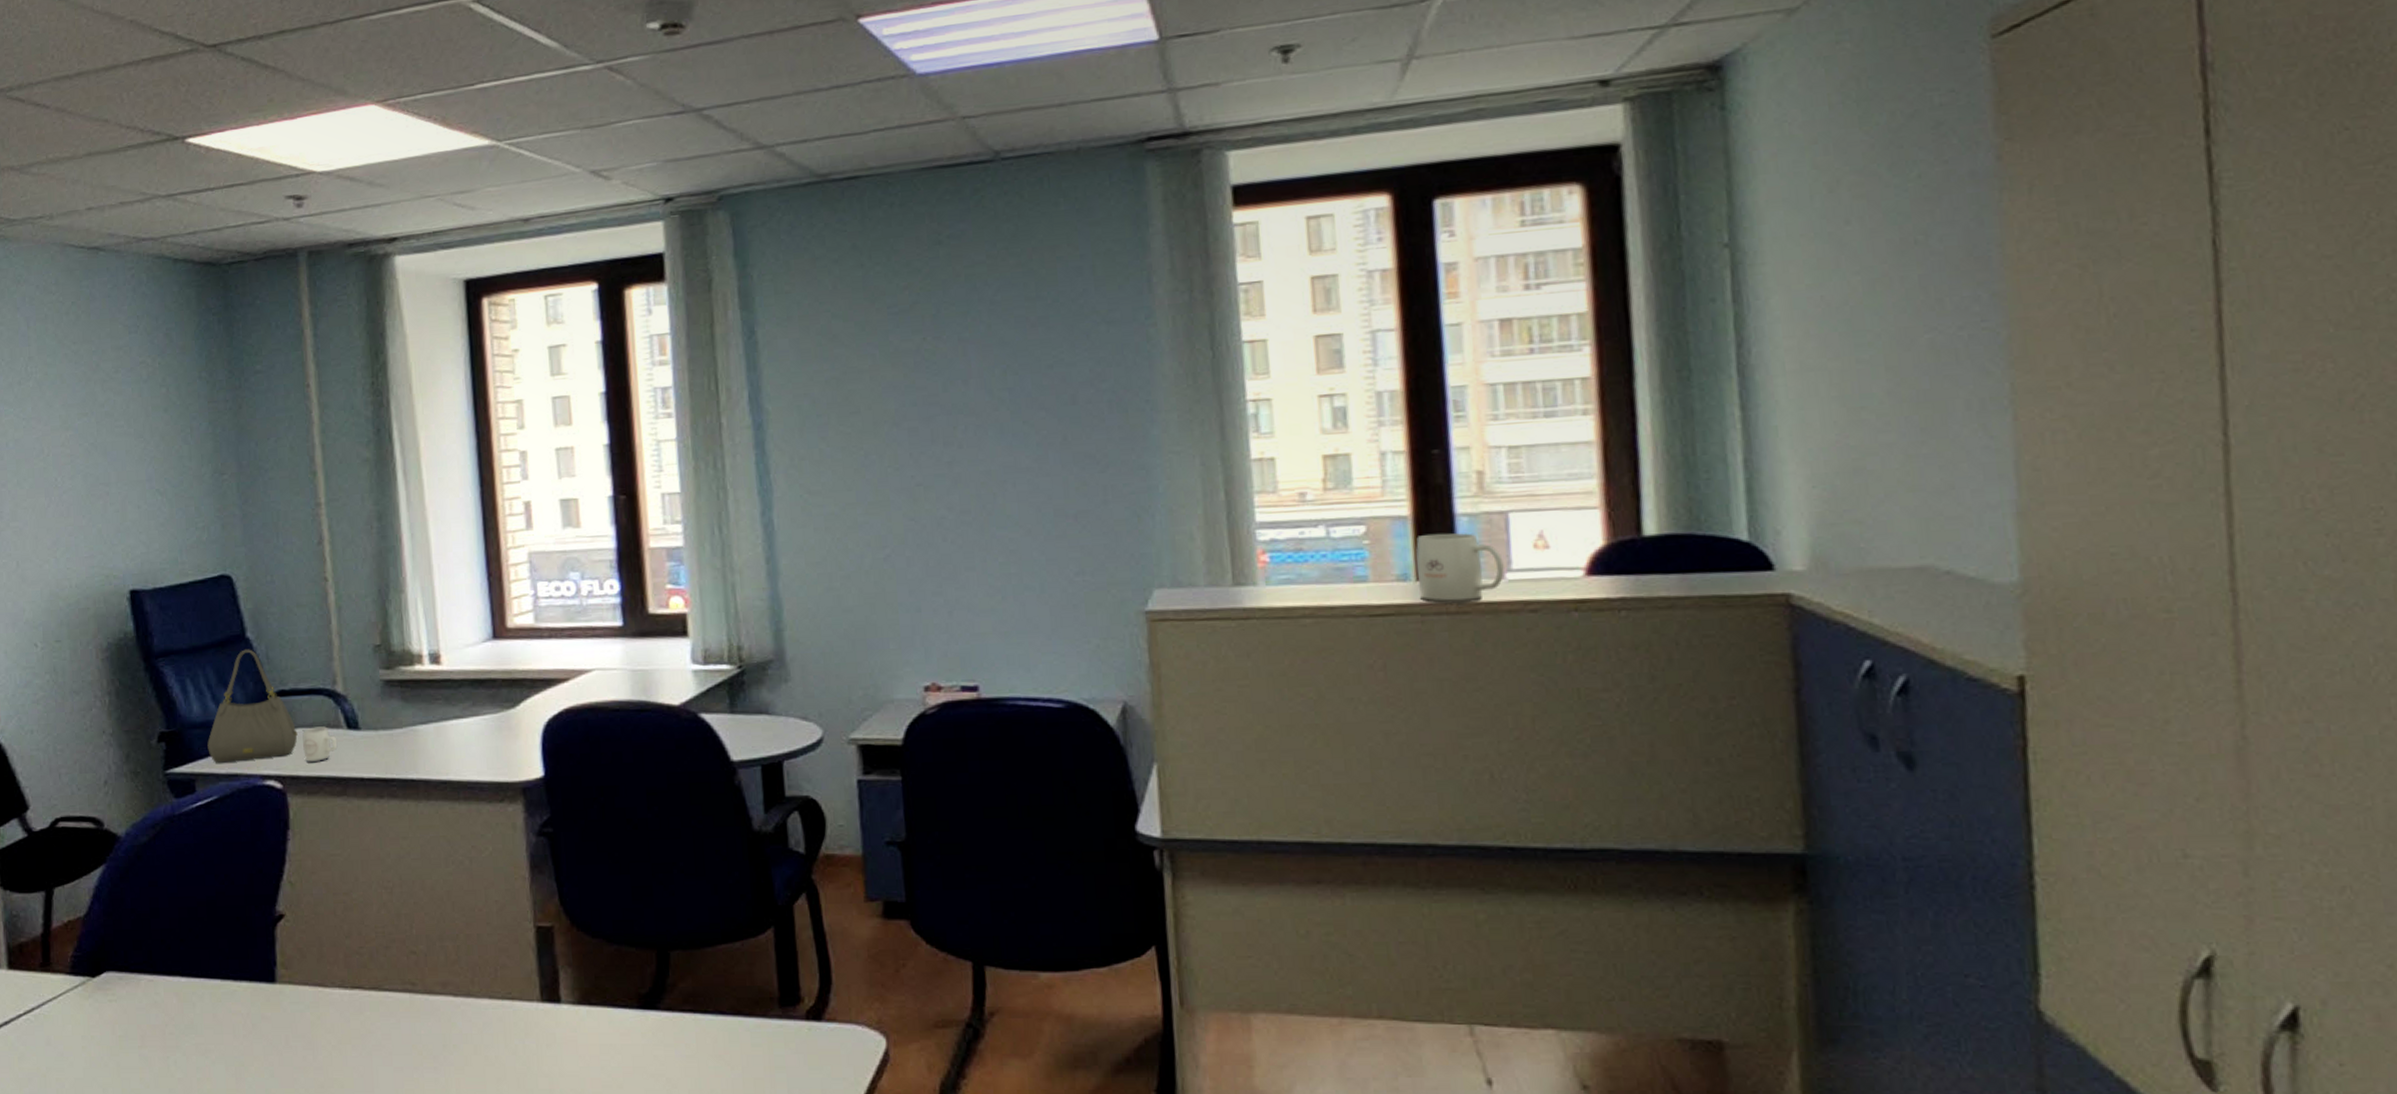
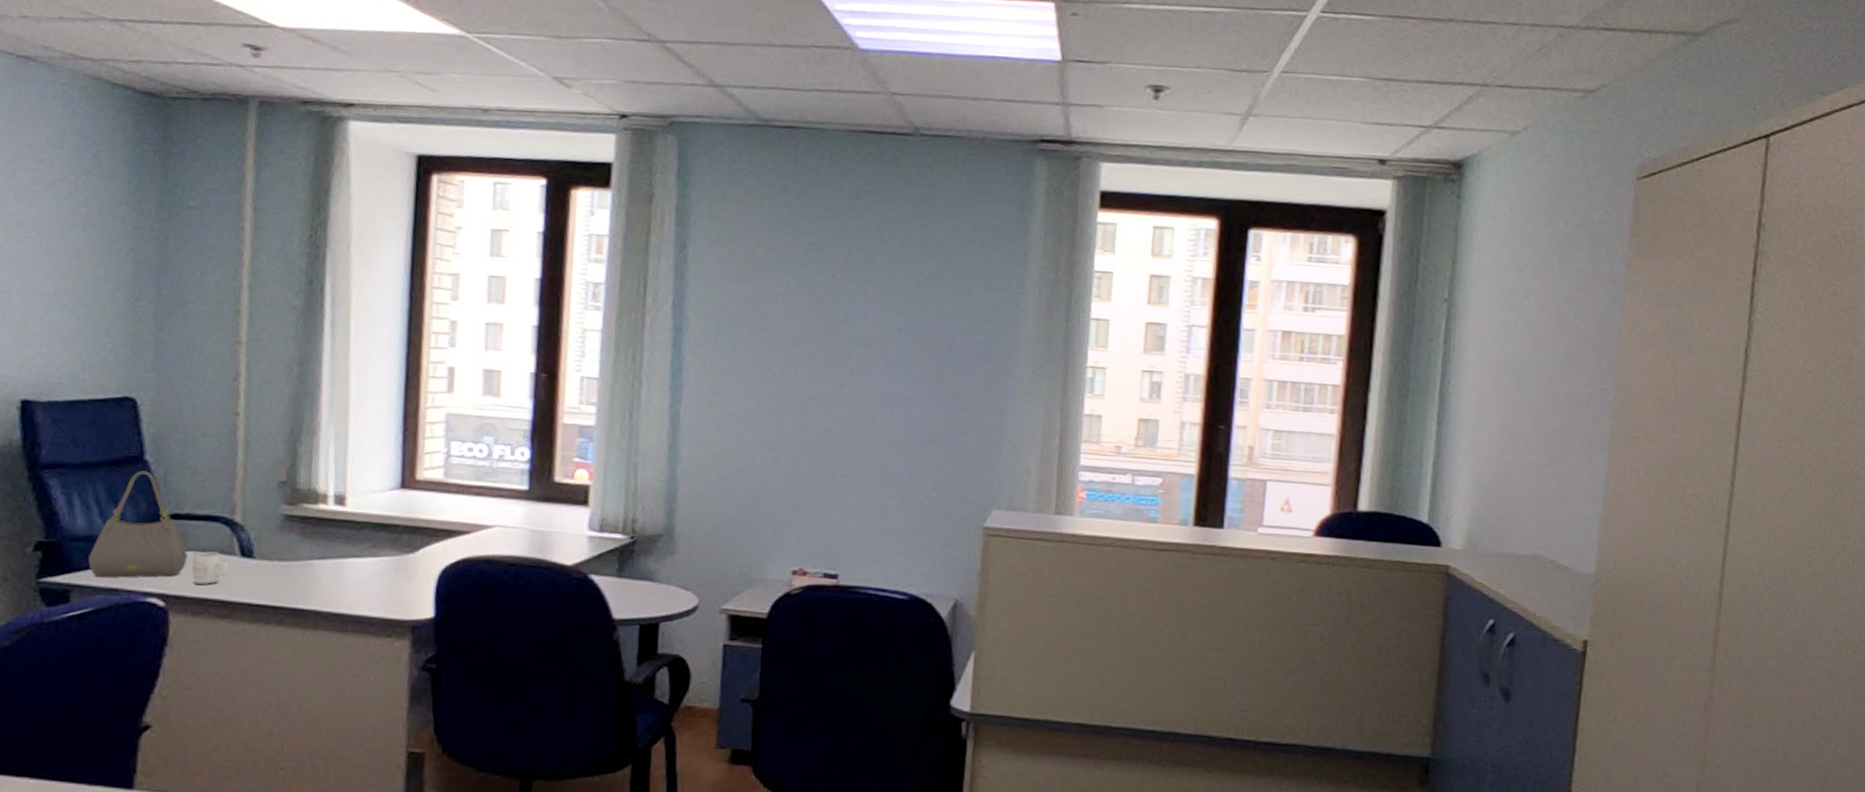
mug: present [1415,533,1505,605] -> none [1194,490,1258,548]

